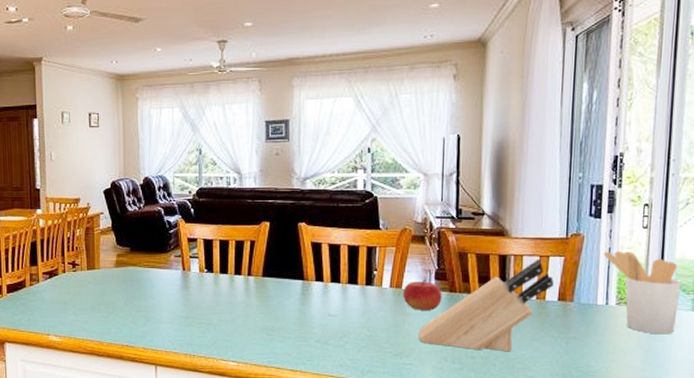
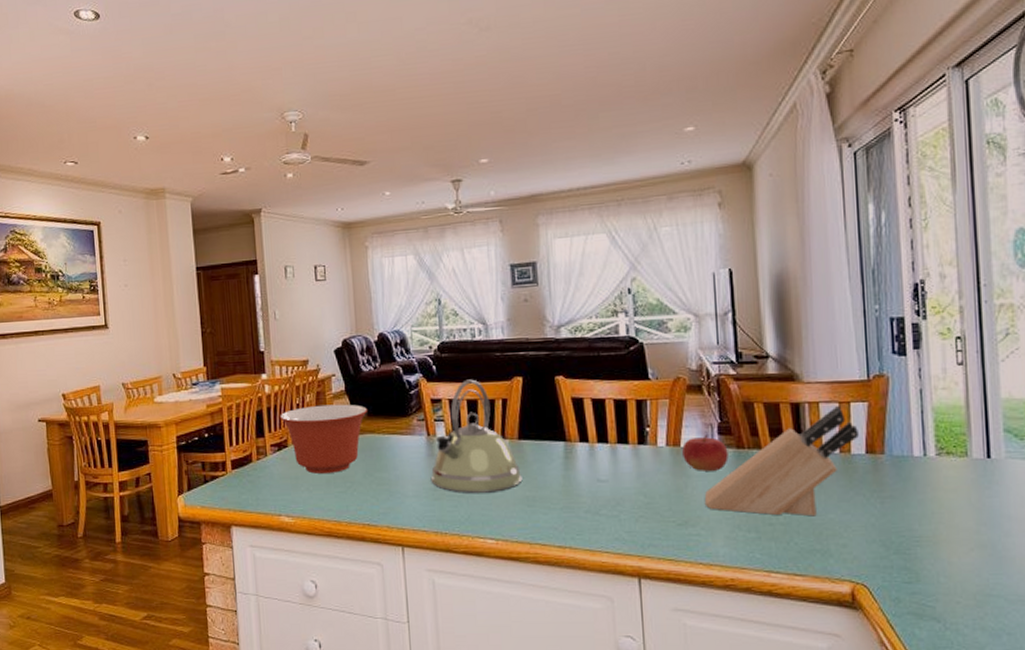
mixing bowl: none [51,239,130,299] -> present [279,404,367,474]
kettle: none [183,222,264,322] -> present [430,379,523,493]
utensil holder: present [603,251,681,335] -> none [914,392,1012,489]

